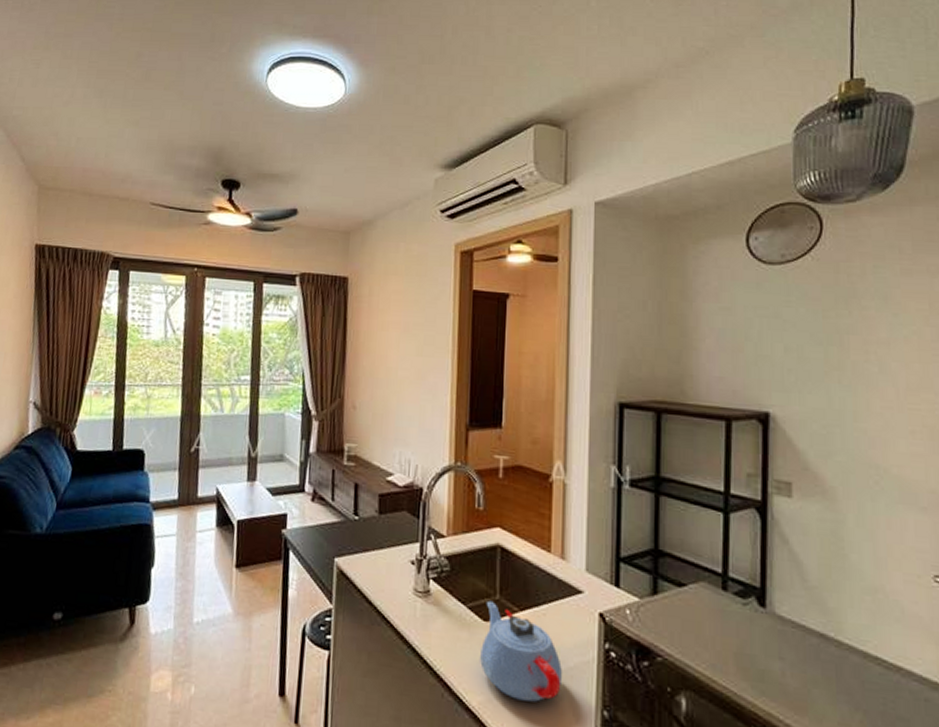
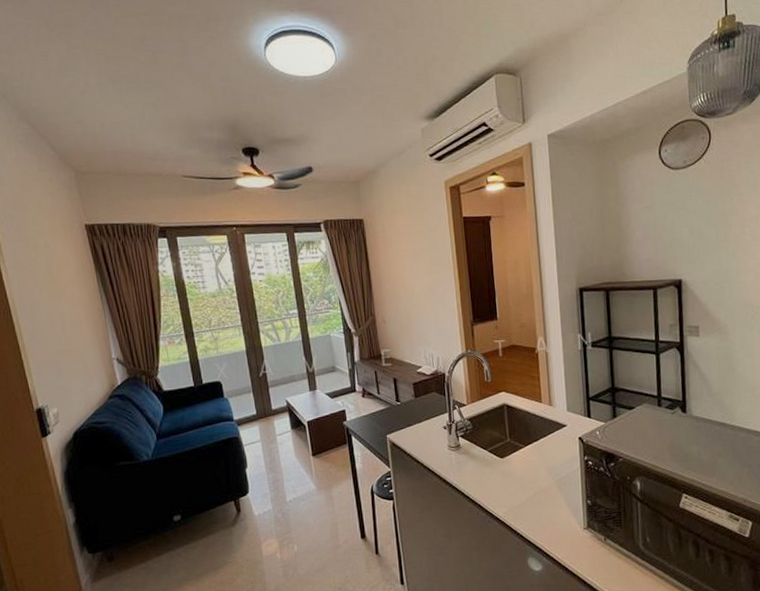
teapot: present [480,600,563,702] -> none [500,443,559,506]

